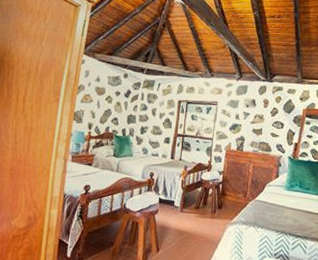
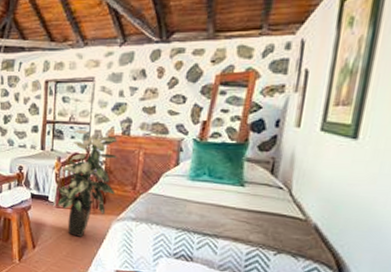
indoor plant: none [181,143,234,240] -> present [56,130,118,237]

